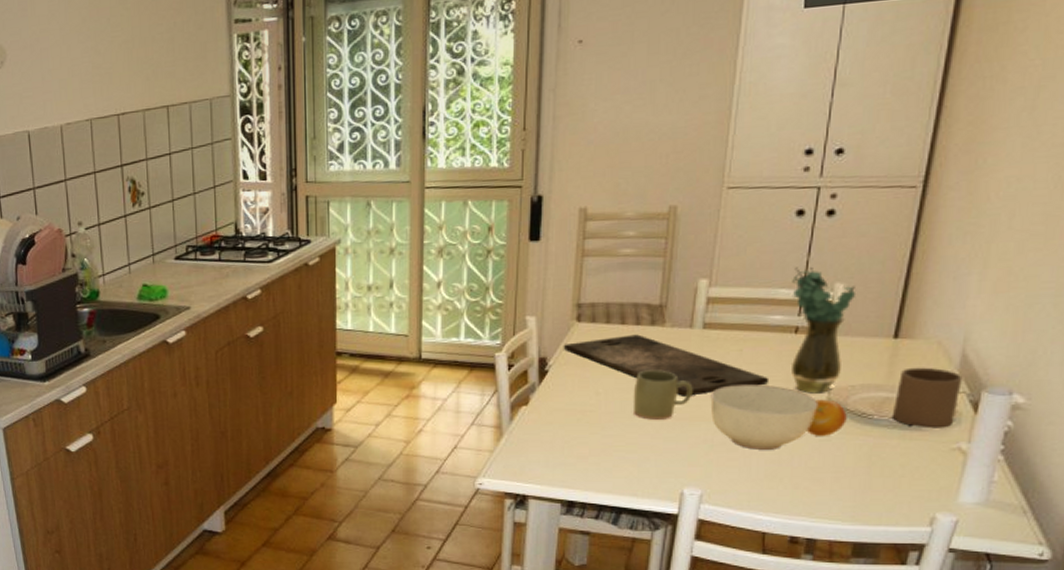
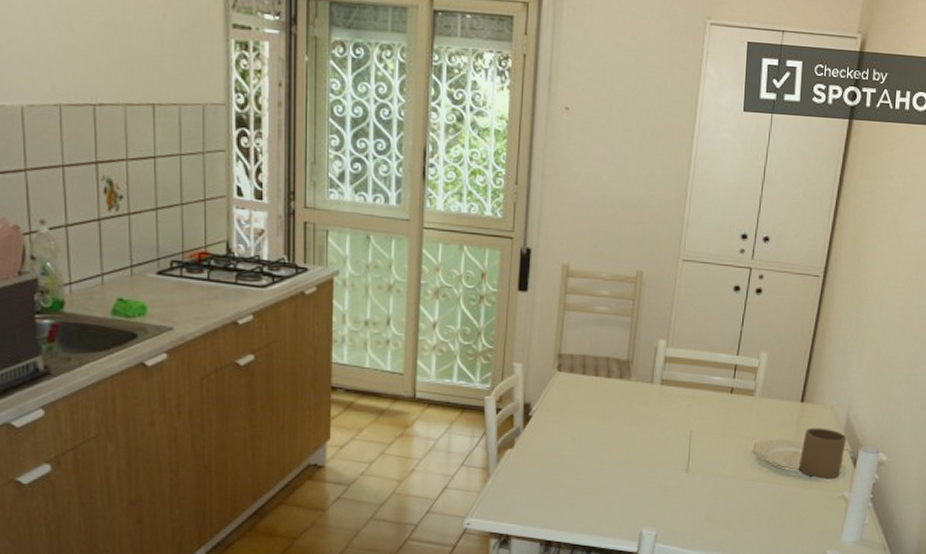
cutting board: present [563,334,770,396] -> none [545,386,711,445]
mug: present [632,370,693,420] -> none [602,419,652,466]
bowl: present [710,384,819,450] -> none [665,436,747,495]
vase: present [791,266,857,394] -> none [727,335,776,447]
fruit: present [806,399,847,436] -> none [737,452,767,484]

